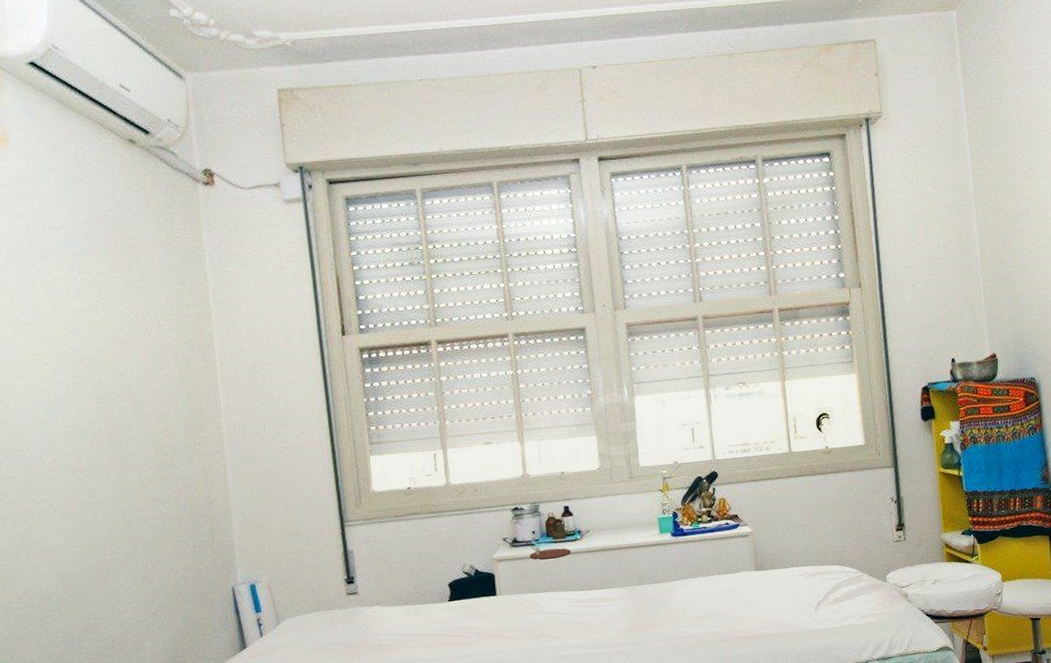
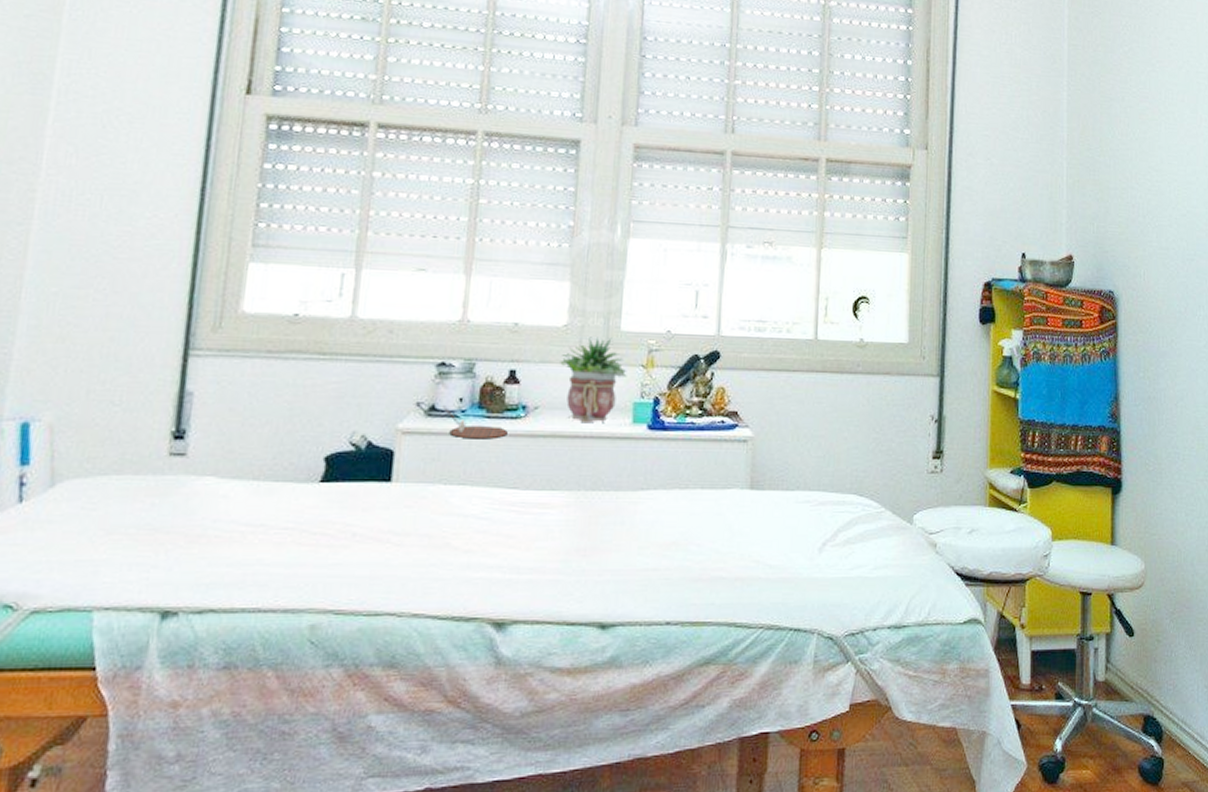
potted plant: none [599,474,650,538] -> present [560,338,627,424]

